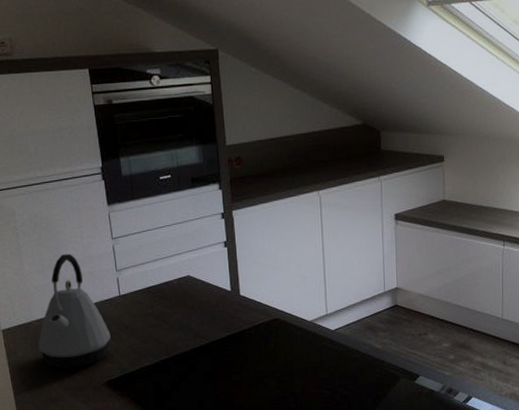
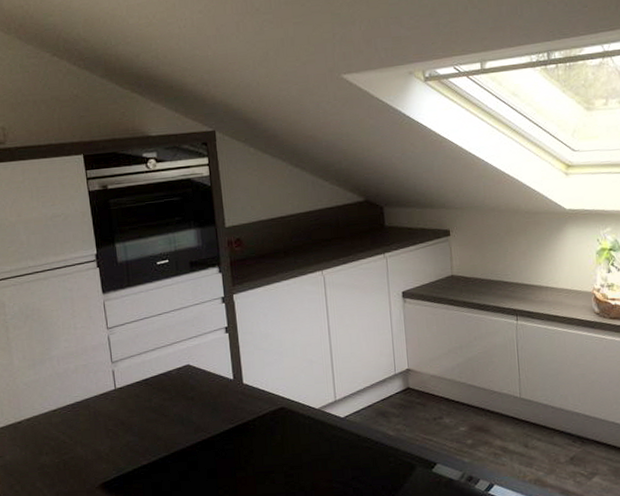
kettle: present [38,253,111,368] -> none [27,346,106,471]

